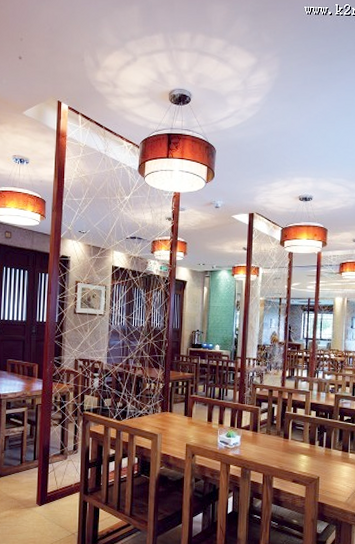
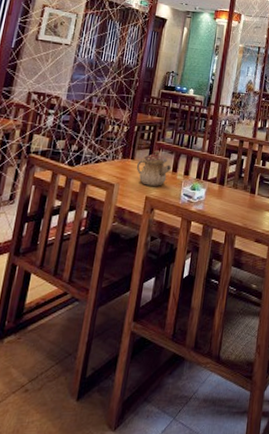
teapot: none [175,403,206,435] -> present [136,150,171,186]

